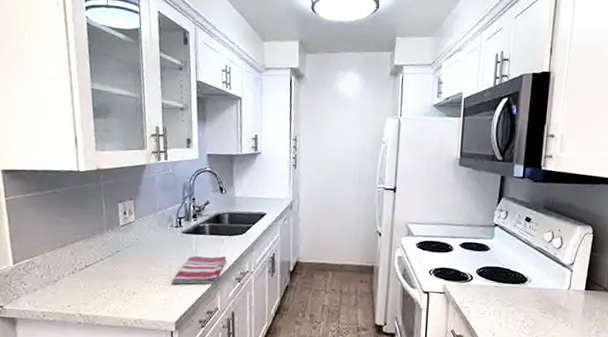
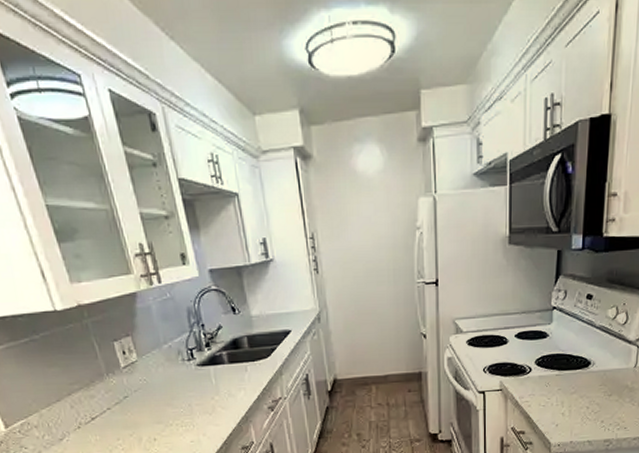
dish towel: present [173,256,227,284] -> none [196,385,254,422]

